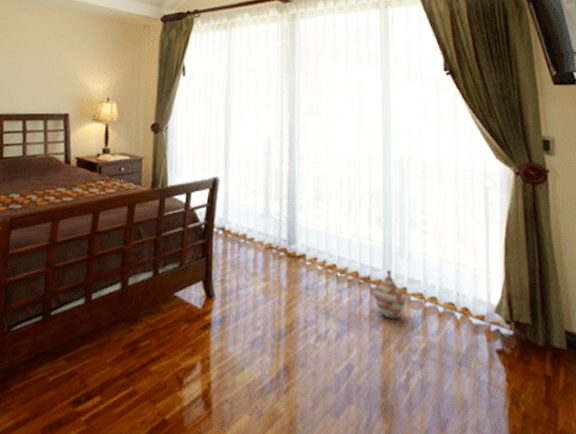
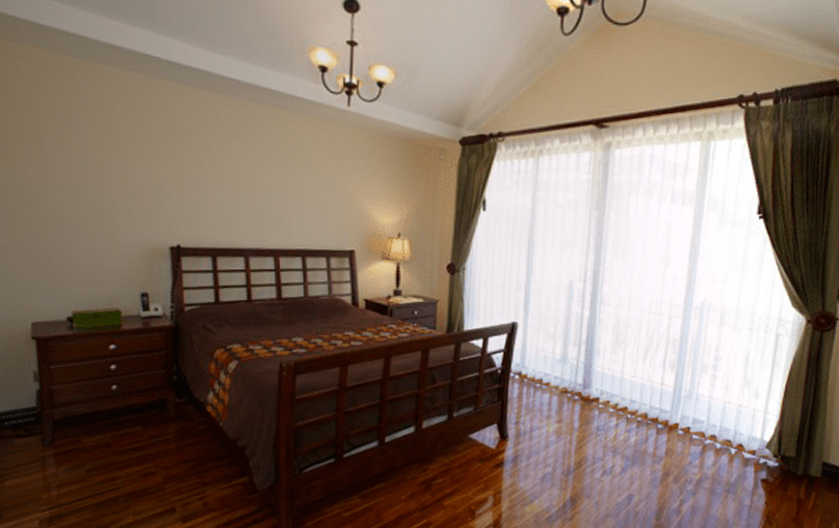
woven basket: present [371,270,408,319] -> none [657,412,690,455]

